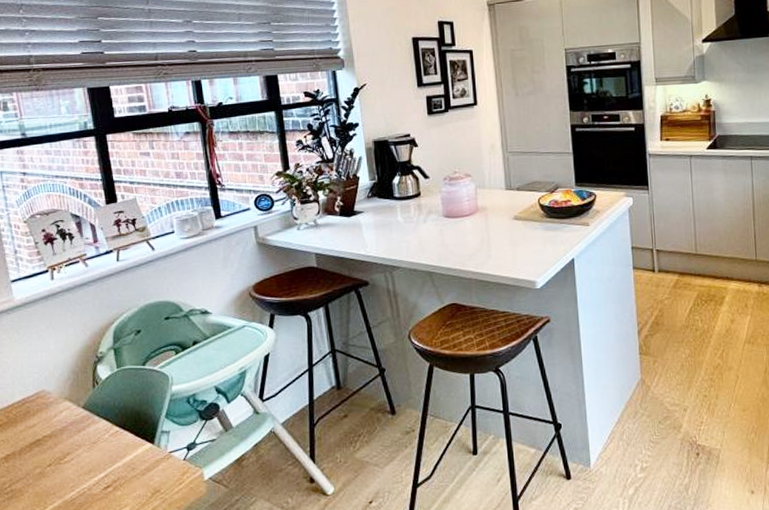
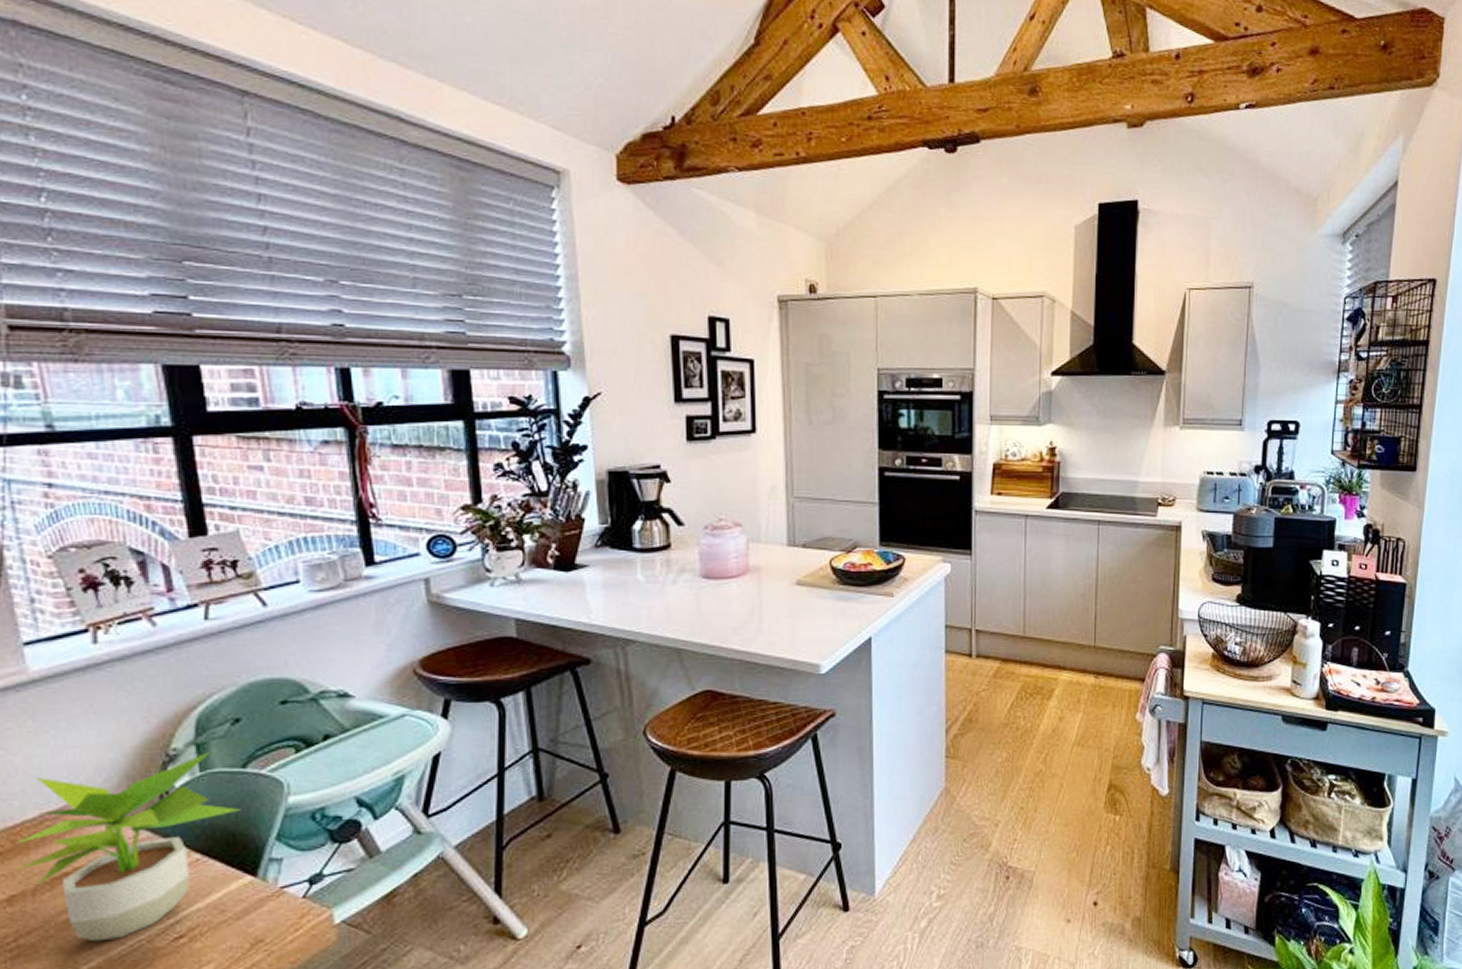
potted plant: none [9,354,142,489] -> present [16,752,240,942]

